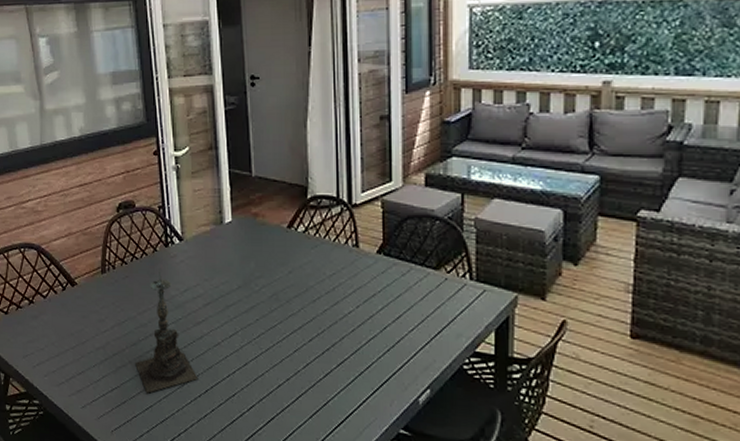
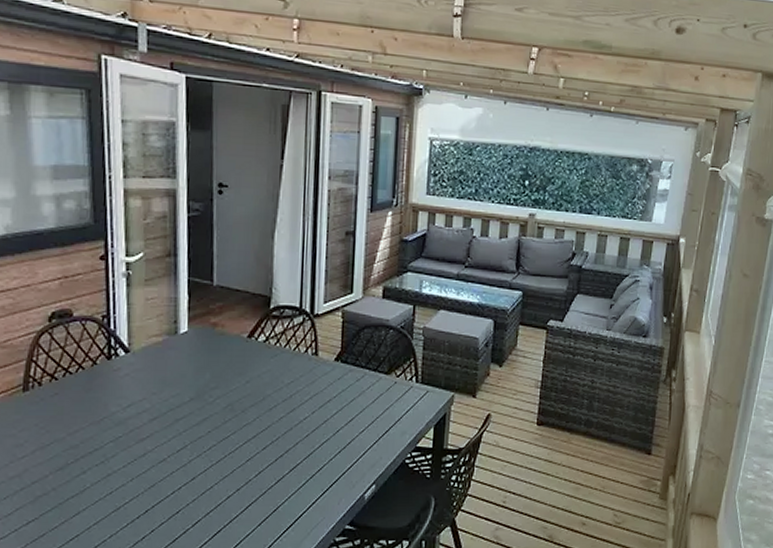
candle holder: present [135,269,199,393] -> none [60,384,138,522]

